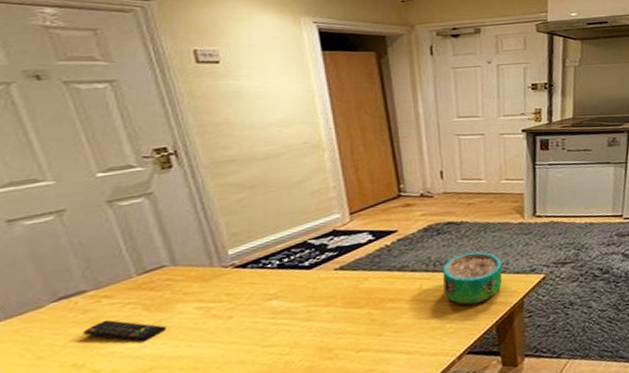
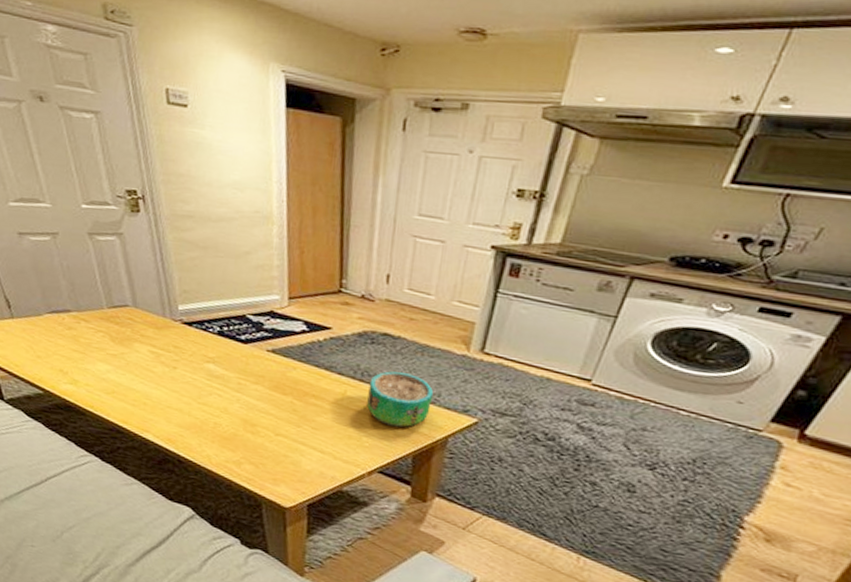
remote control: present [83,319,166,342] -> none [67,340,126,368]

